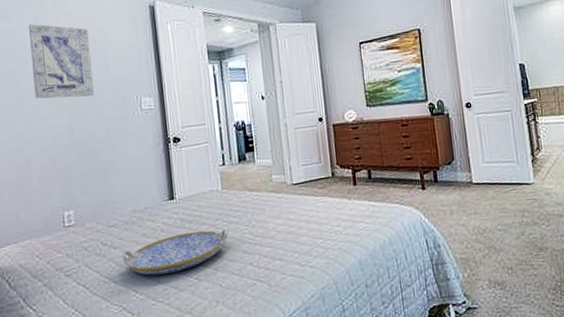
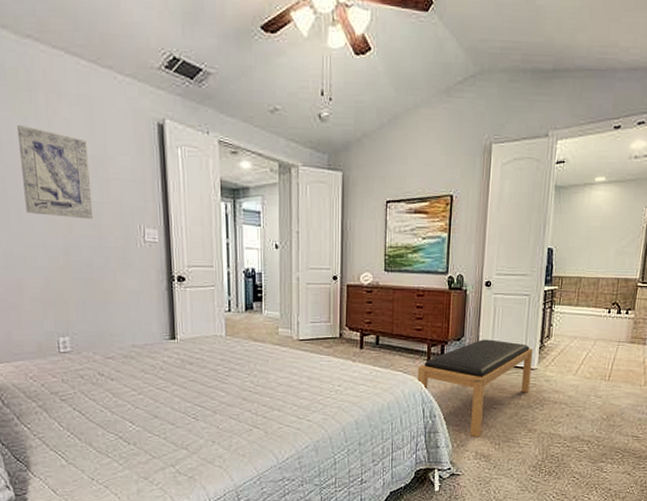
serving tray: present [121,229,229,275] -> none [119,373,229,410]
bench: none [414,159,532,264] -> present [417,339,533,438]

